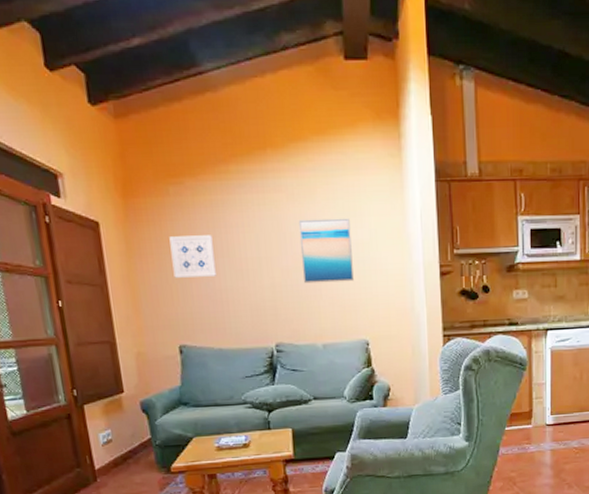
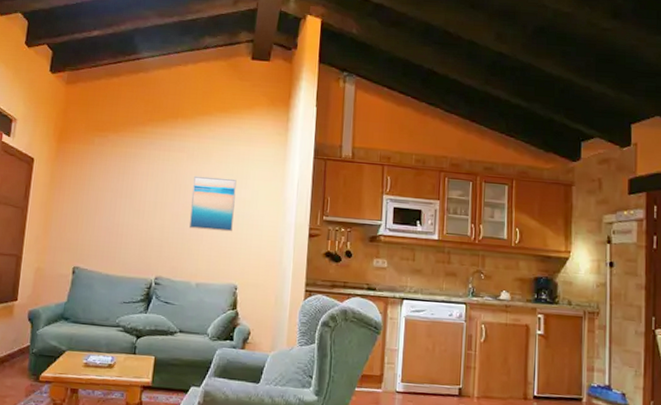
wall art: present [169,235,217,278] -> none [82,176,121,213]

